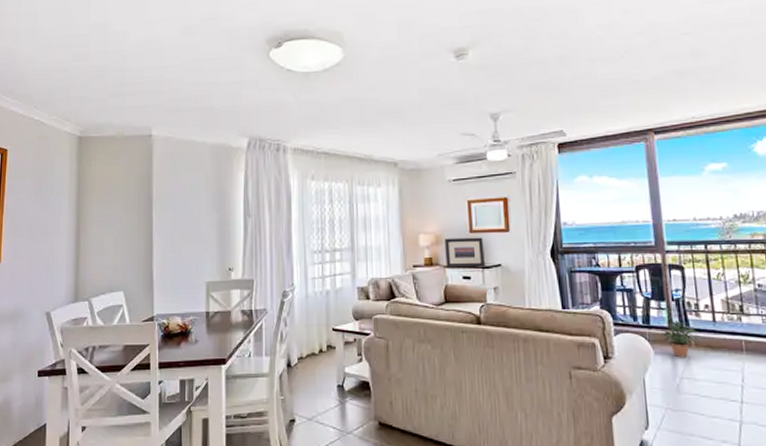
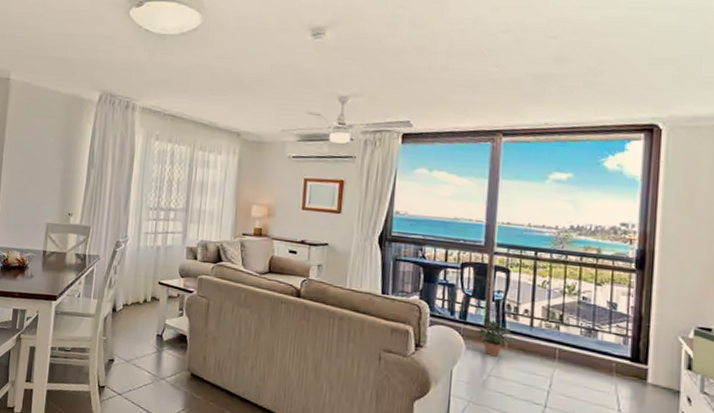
picture frame: present [445,237,485,268] -> none [274,211,314,244]

